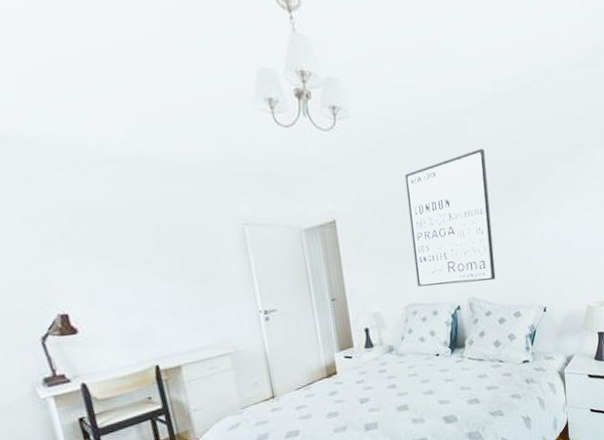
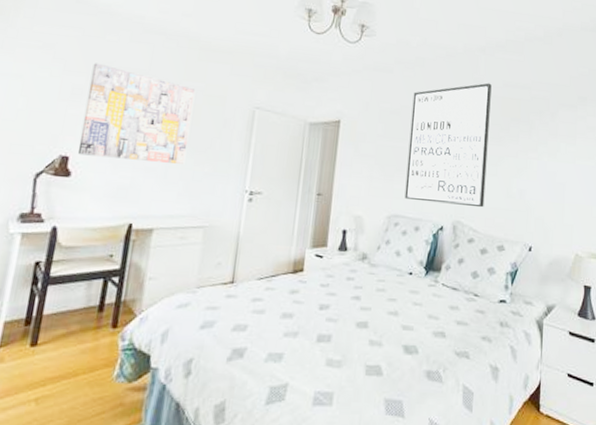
wall art: none [52,208,189,310] -> present [77,63,196,165]

